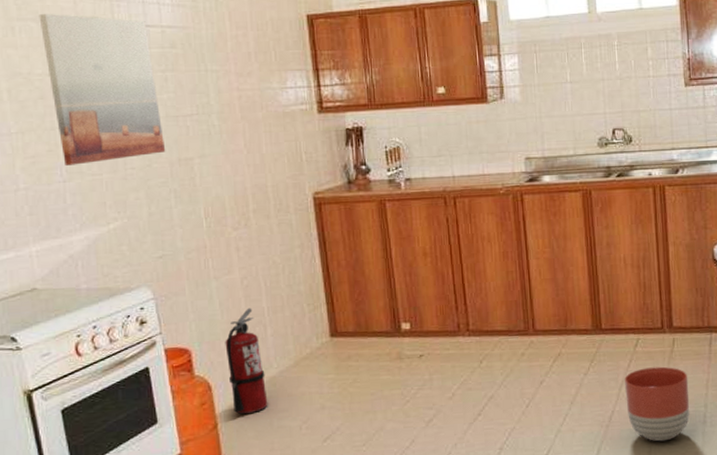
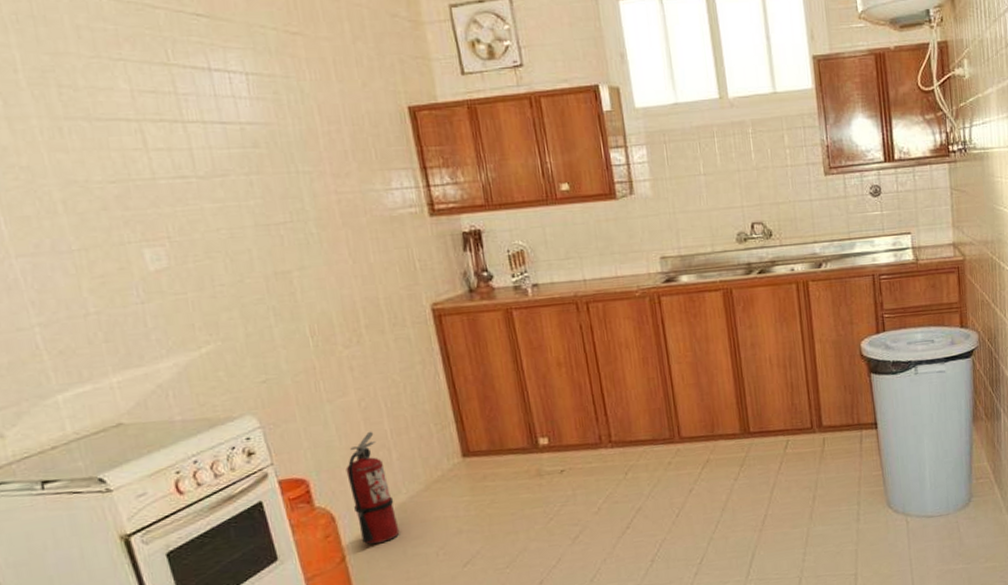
wall art: present [39,13,166,166] -> none [90,110,259,285]
planter: present [625,366,690,442] -> none [776,467,843,543]

